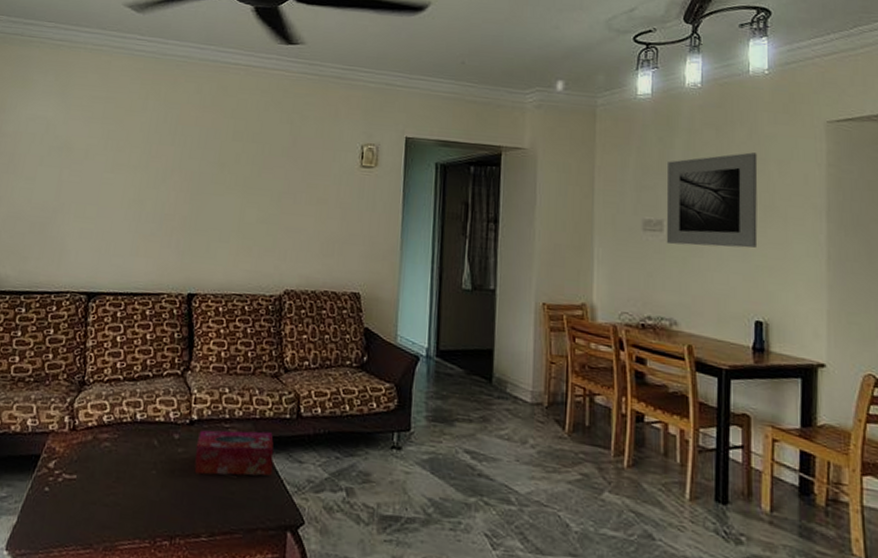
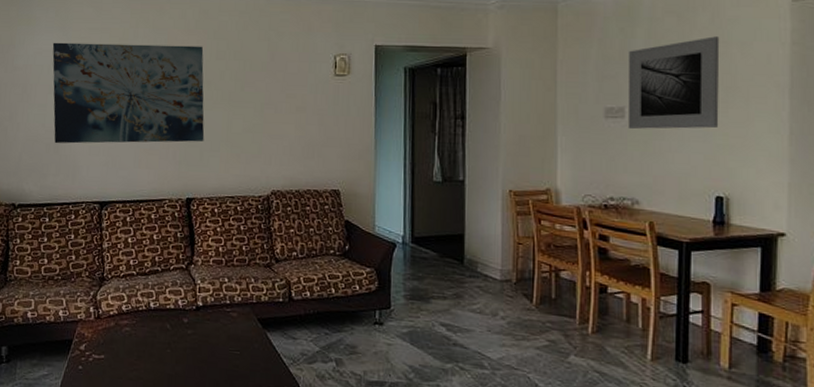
wall art: none [40,109,219,231] -> present [52,42,205,144]
tissue box: present [194,430,274,476] -> none [202,314,271,352]

